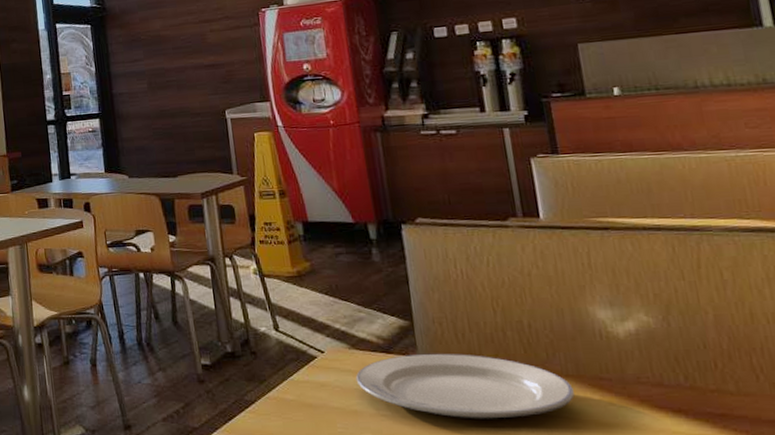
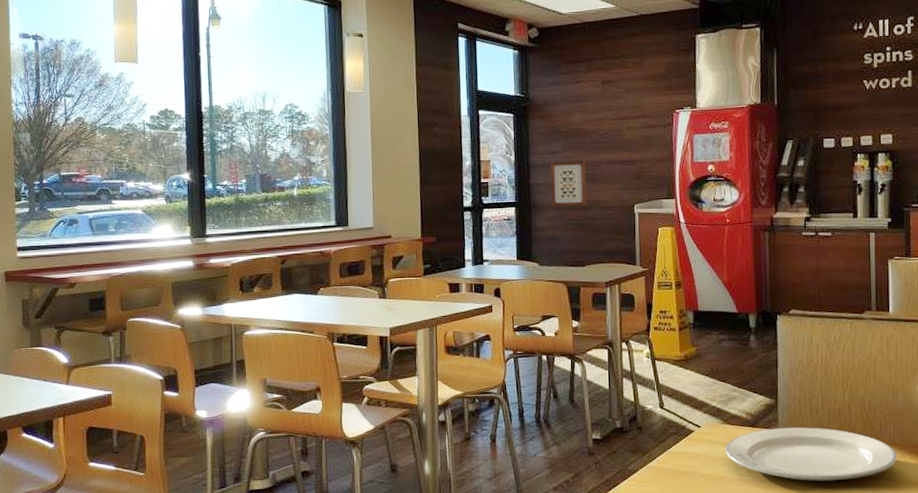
wall art: none [132,67,174,116] -> present [550,160,587,207]

